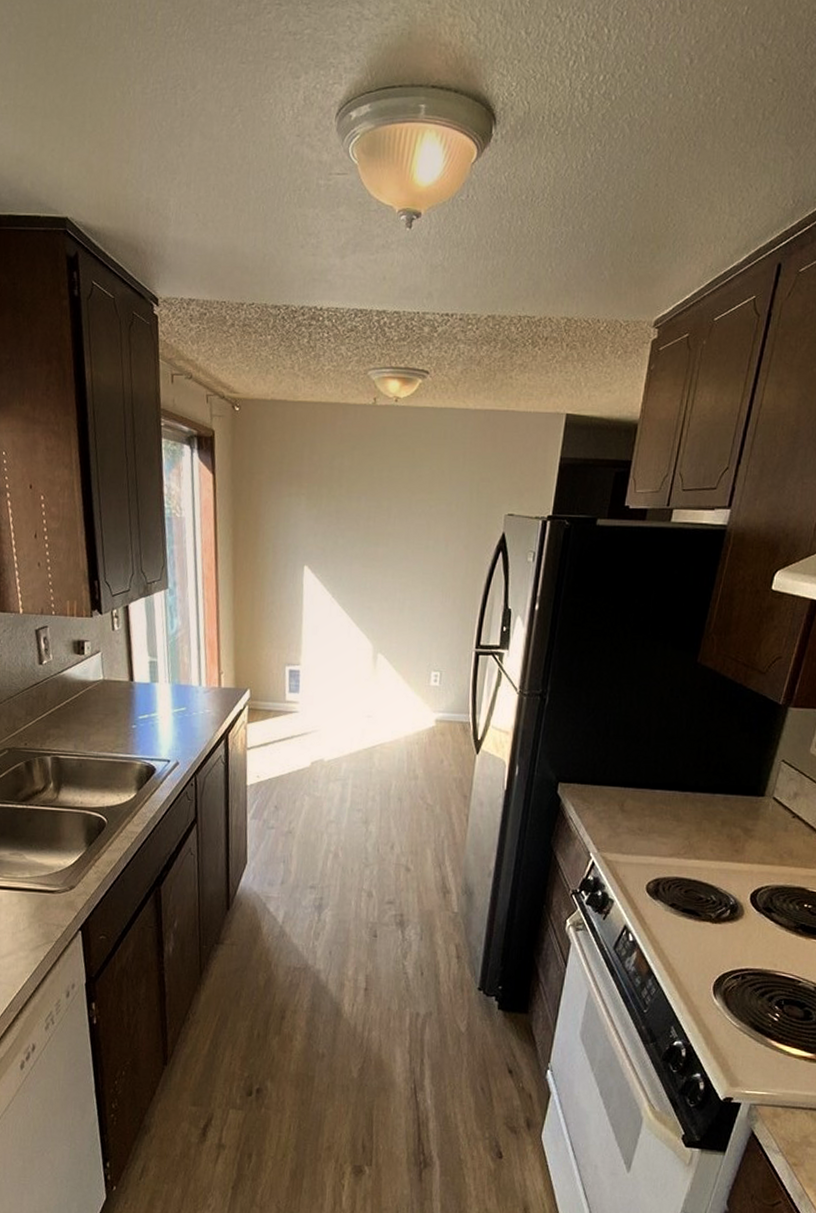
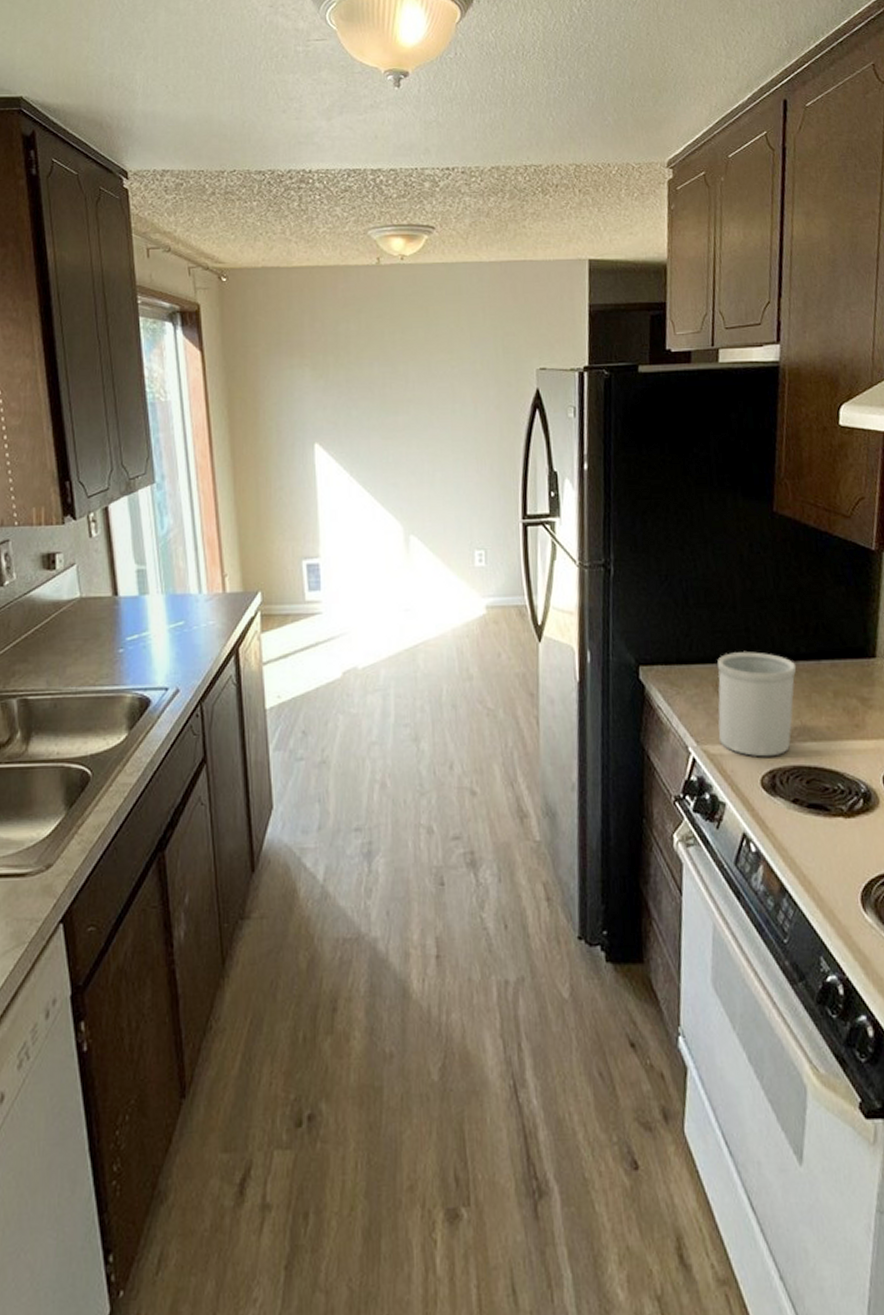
utensil holder: none [616,779,694,868] -> present [717,652,797,757]

